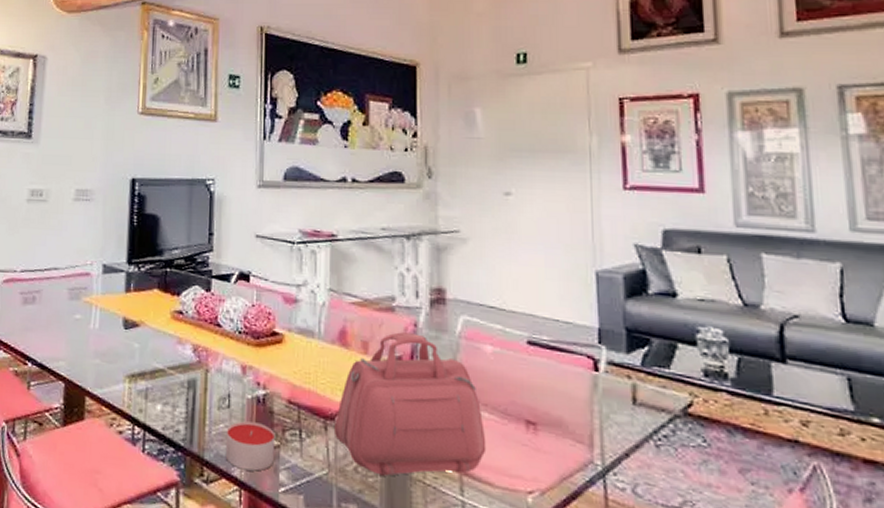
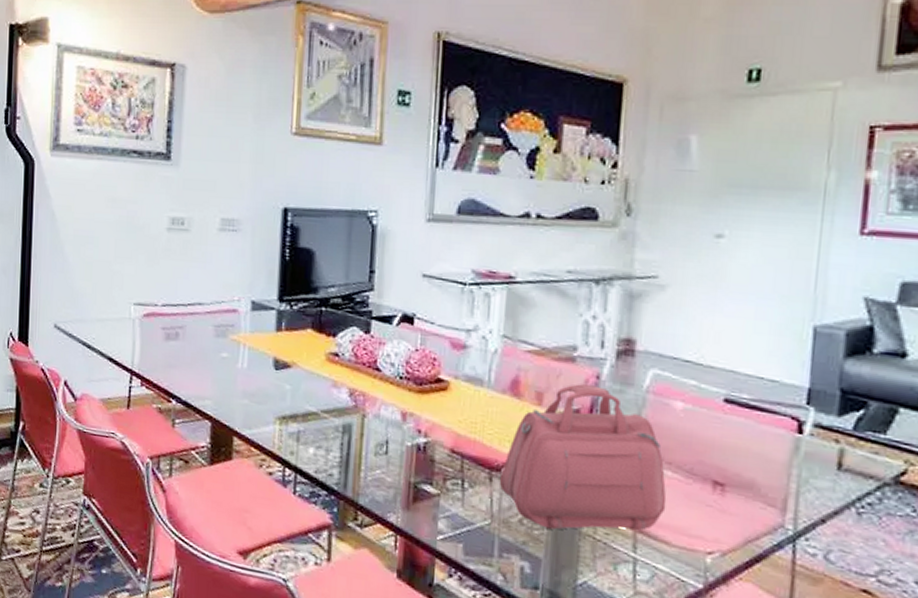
candle: present [225,421,276,472] -> none [381,468,436,519]

